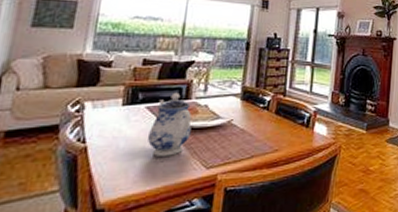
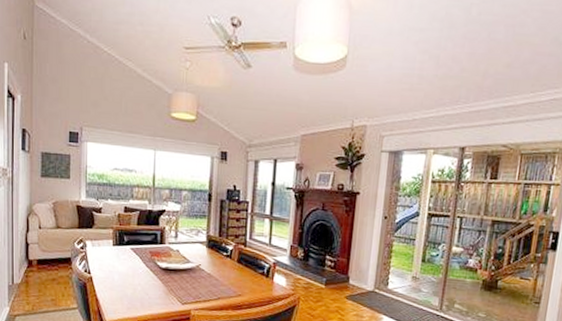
teapot: present [148,92,192,156] -> none [135,237,167,291]

